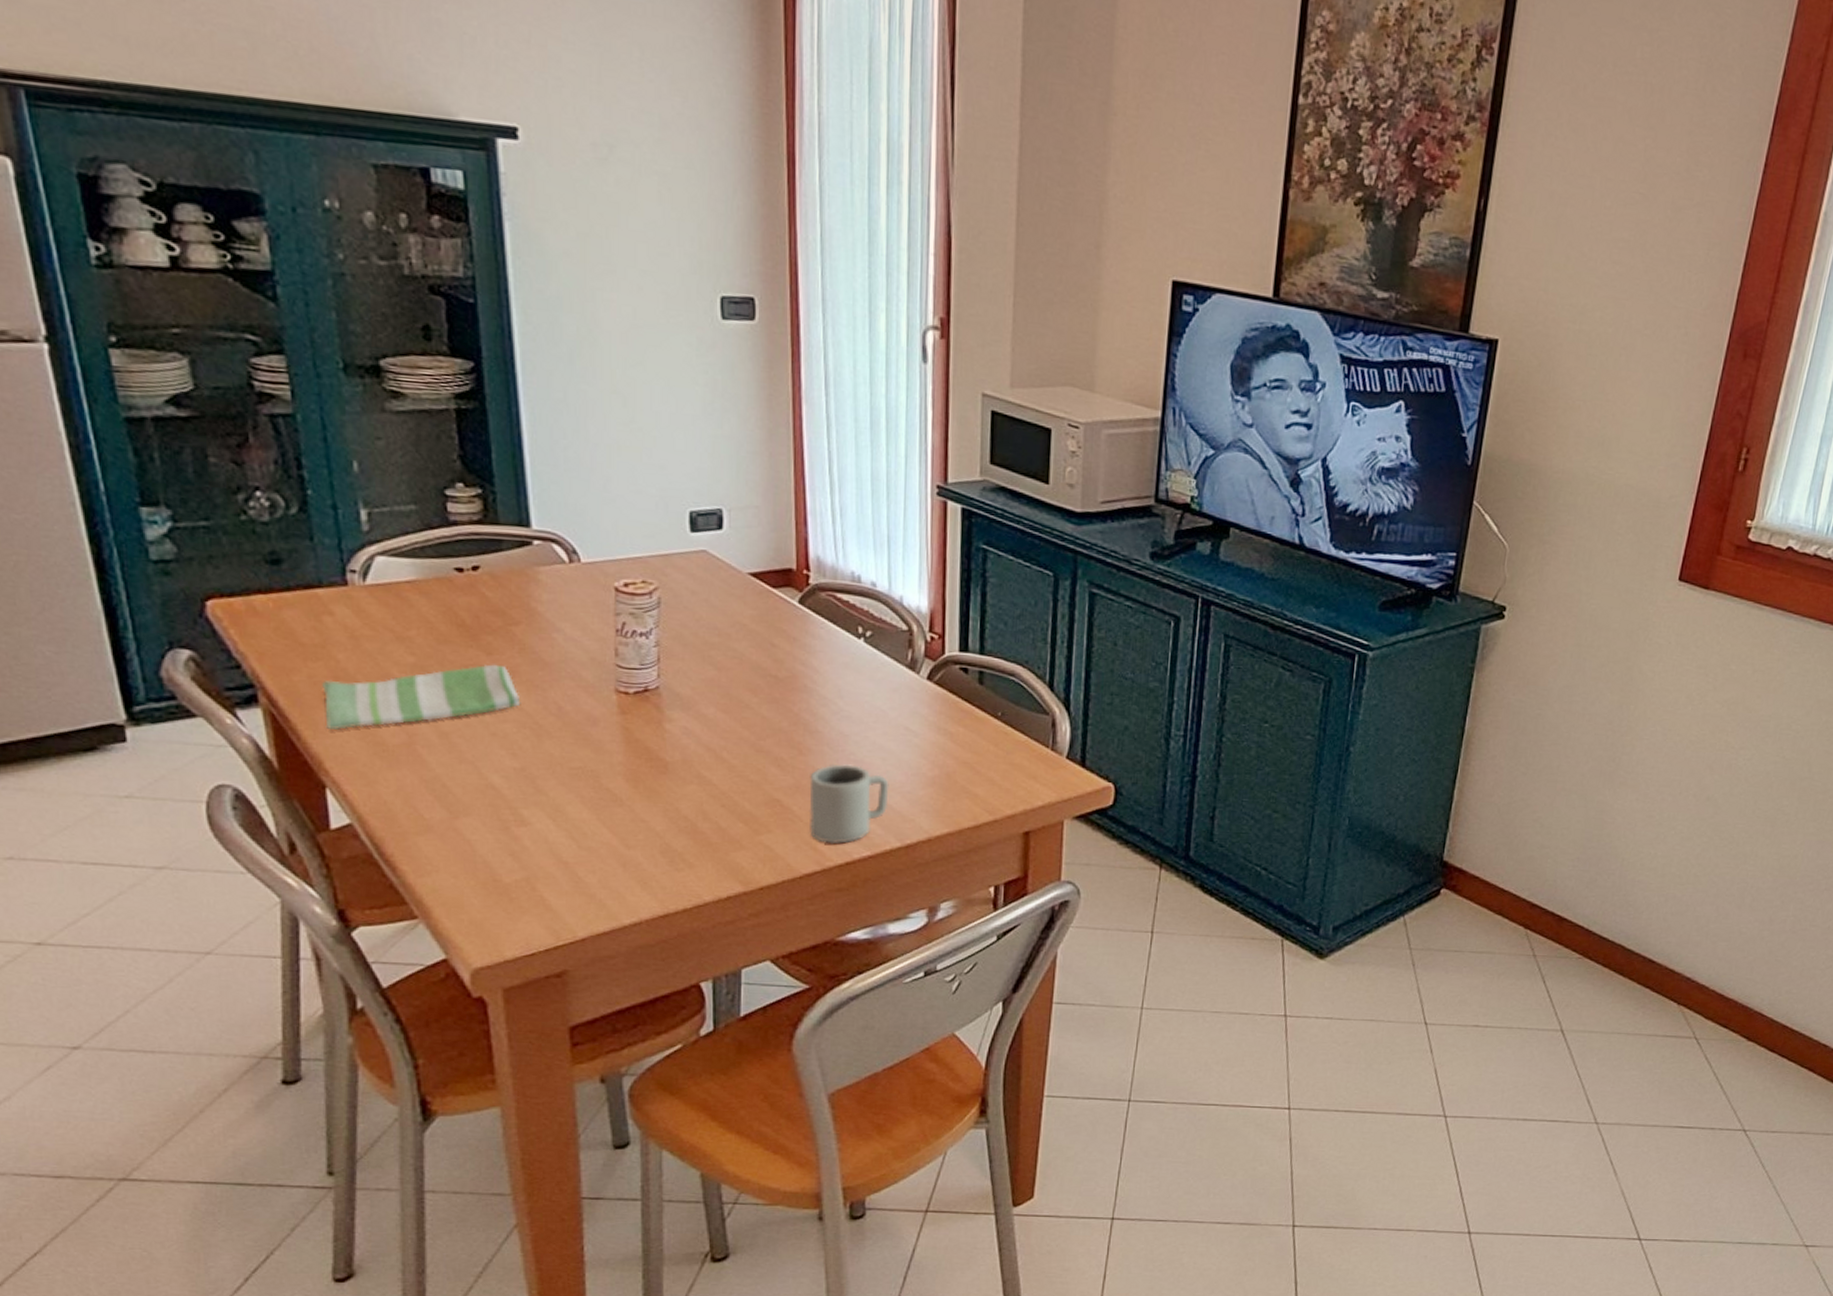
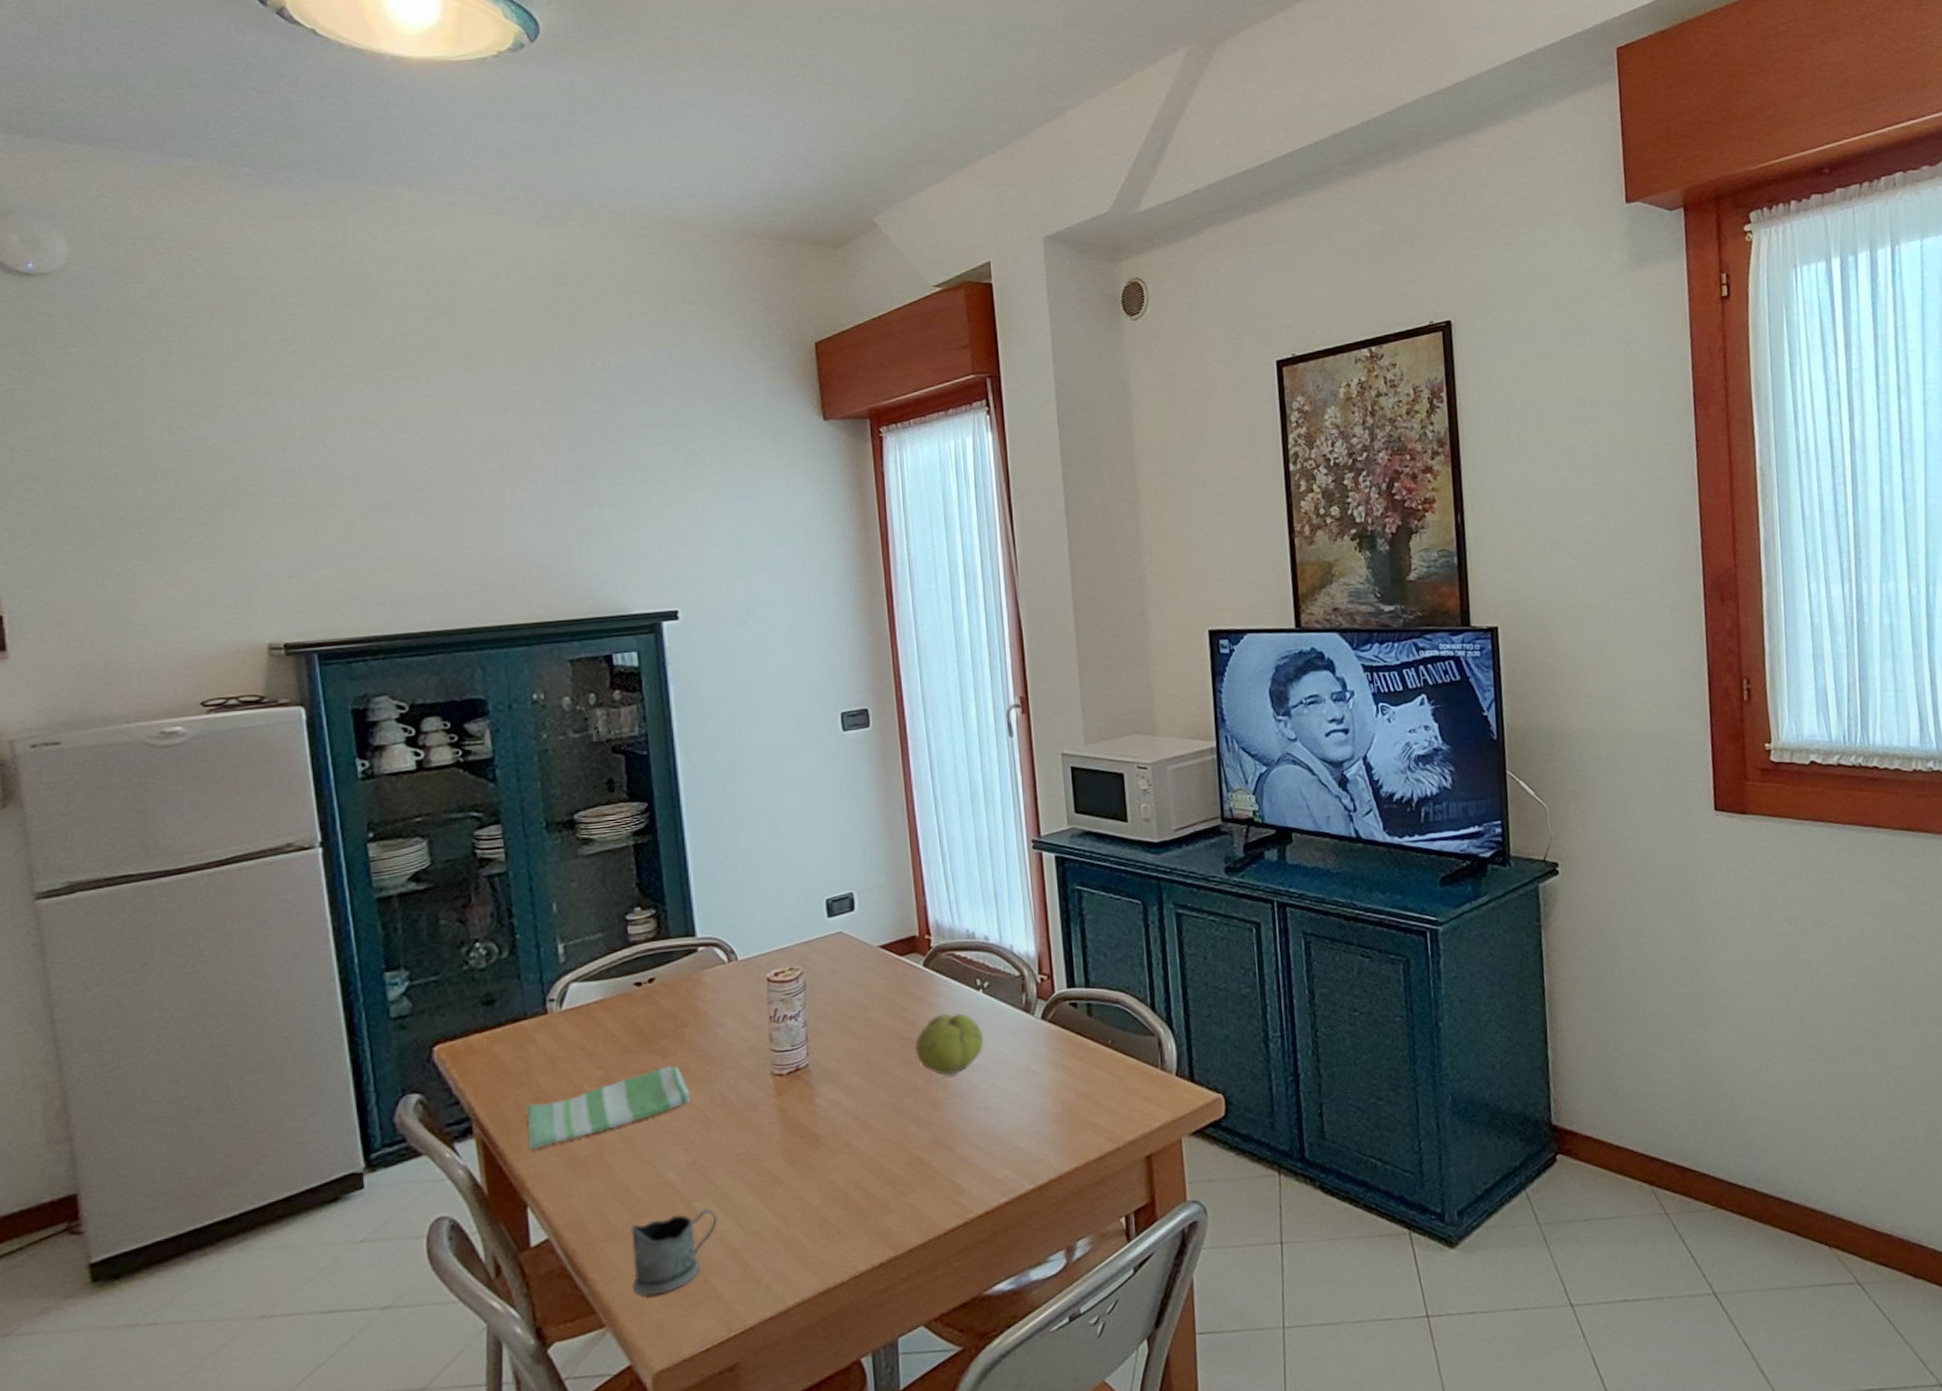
tea glass holder: none [448,818,548,895] -> present [631,1209,718,1296]
fruit: none [782,656,861,722] -> present [915,1013,984,1076]
cup: present [809,763,889,845] -> none [945,1112,1019,1196]

